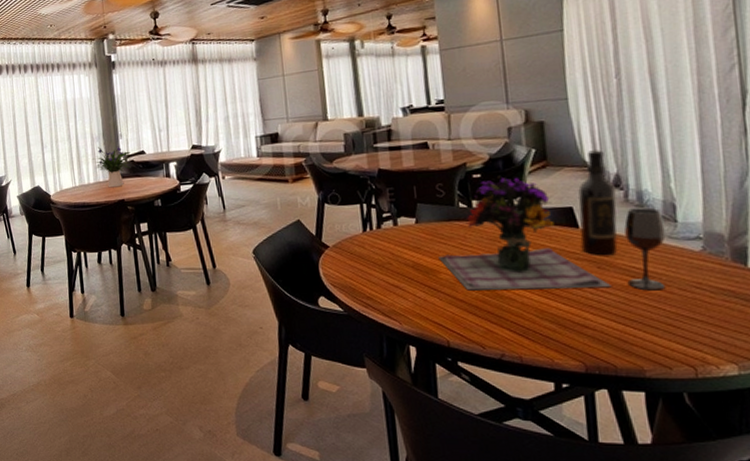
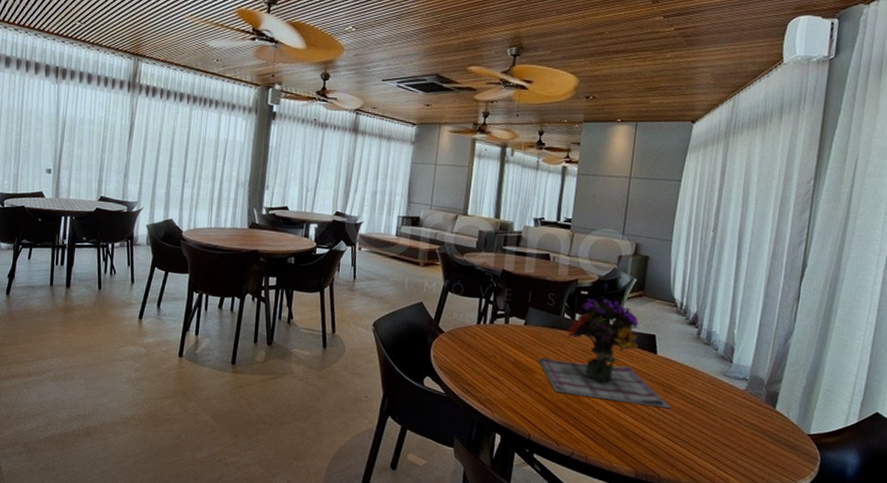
flower arrangement: present [92,146,131,188] -> none [233,193,274,237]
wine bottle: present [577,150,618,255] -> none [655,289,692,381]
wine glass: present [624,207,666,291] -> none [684,345,723,418]

